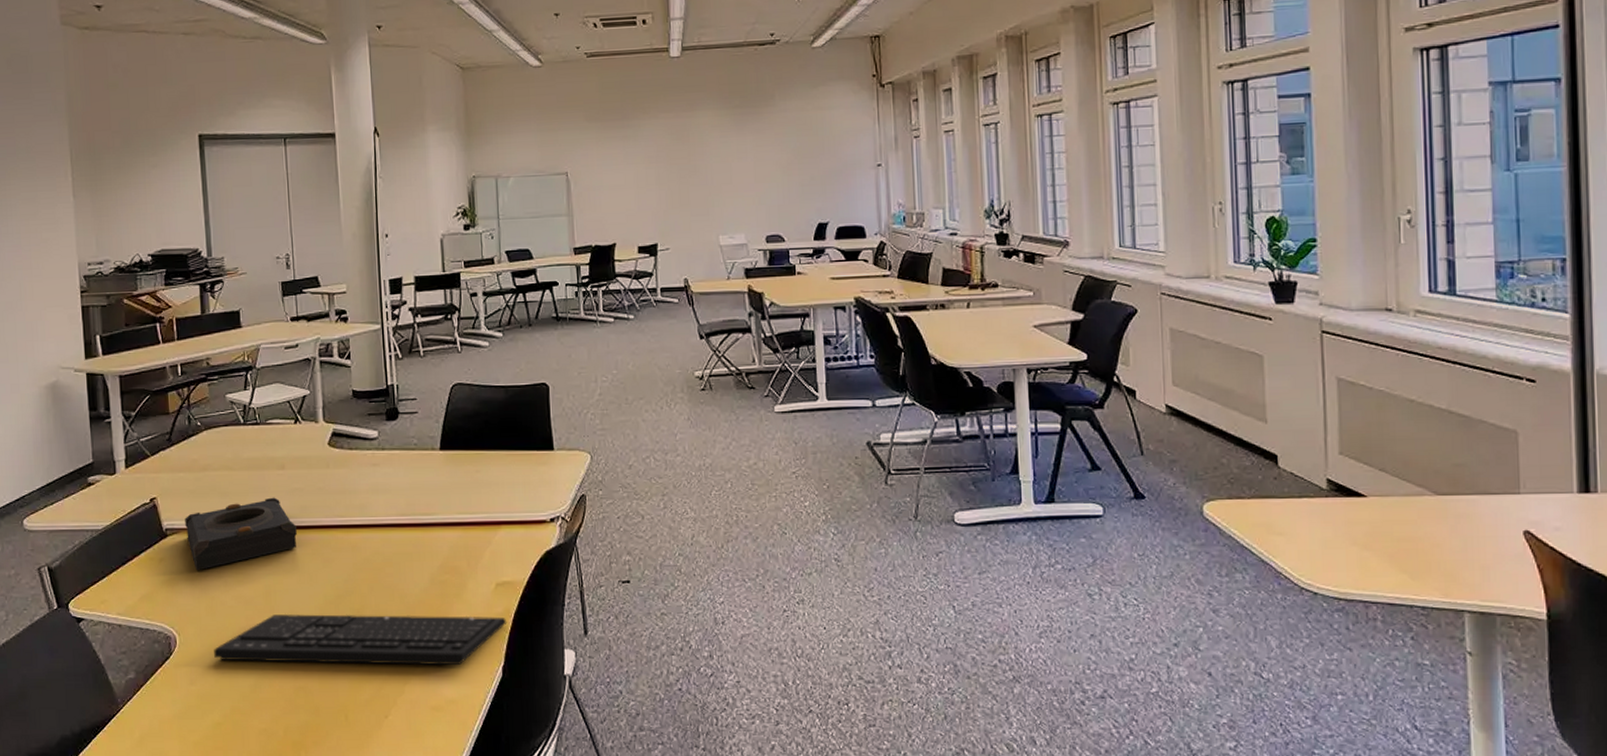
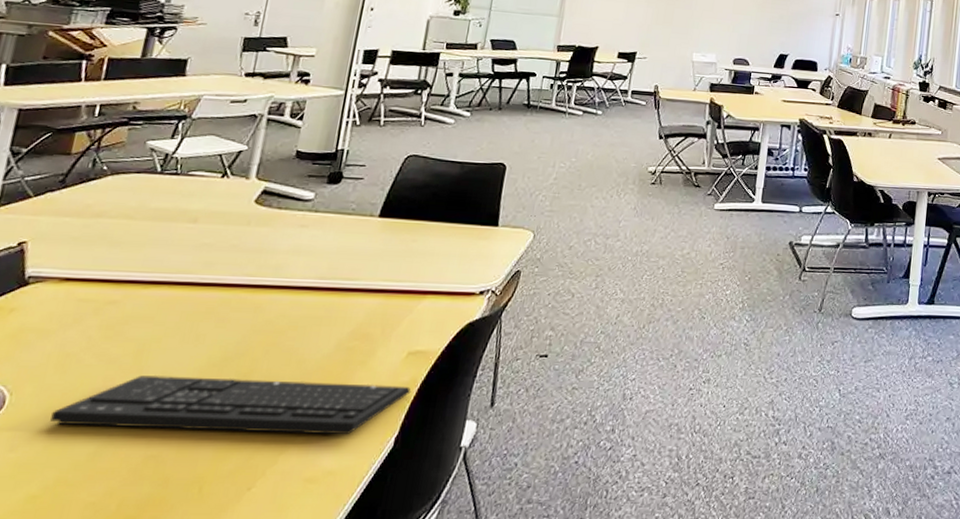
speaker: present [185,497,297,570] -> none [53,251,195,323]

